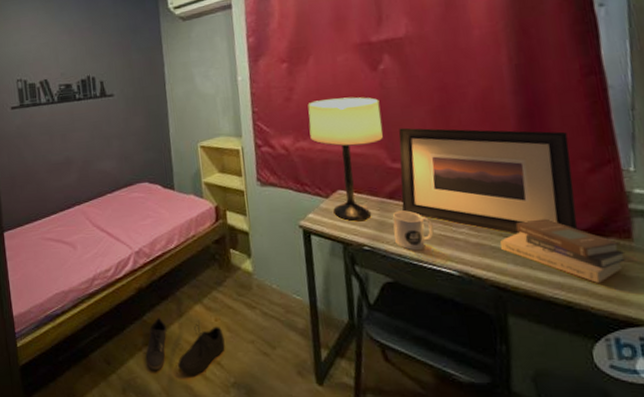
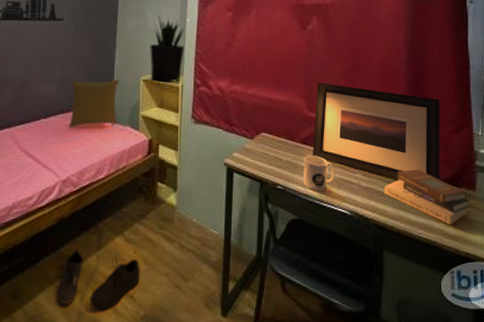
pillow: none [131,148,181,200] -> present [70,79,119,127]
planter: none [203,77,240,147] -> present [150,15,185,82]
table lamp: present [307,97,384,222] -> none [244,50,305,163]

